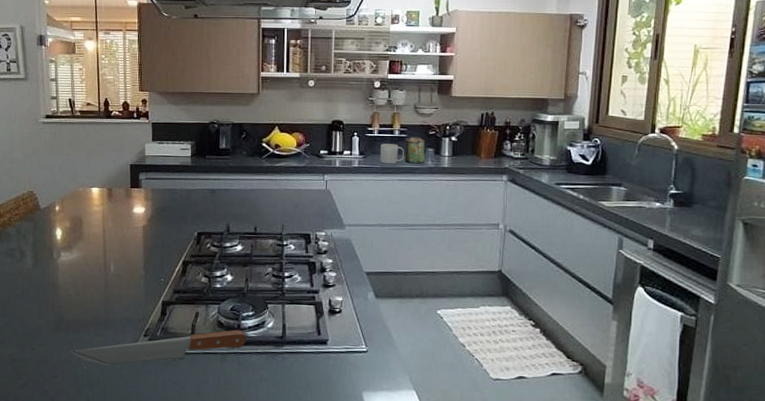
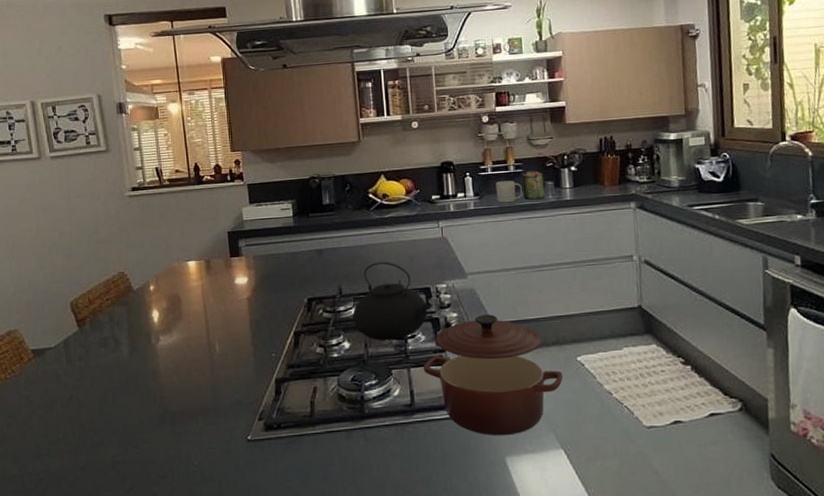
kitchen knife: present [69,329,246,366] -> none [177,401,372,458]
teakettle: none [237,206,311,278] -> present [352,261,433,341]
saucepan: none [296,263,423,373] -> present [423,314,564,436]

